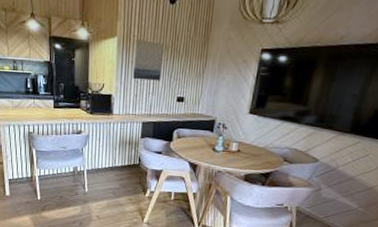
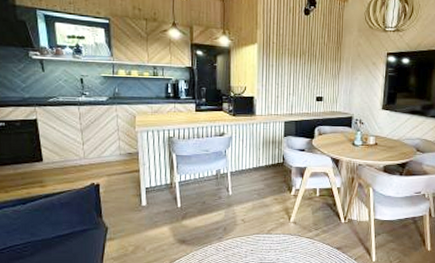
wall art: present [132,38,164,81] -> none [273,45,301,83]

